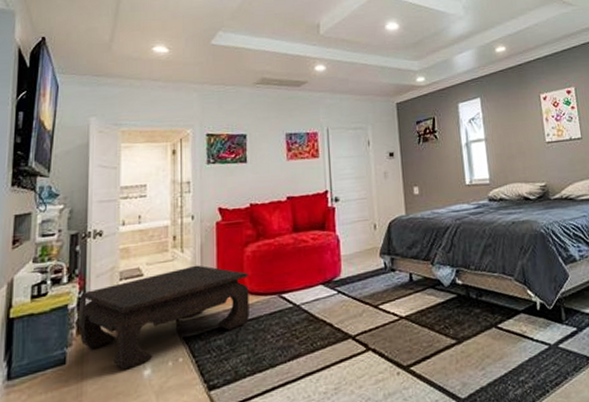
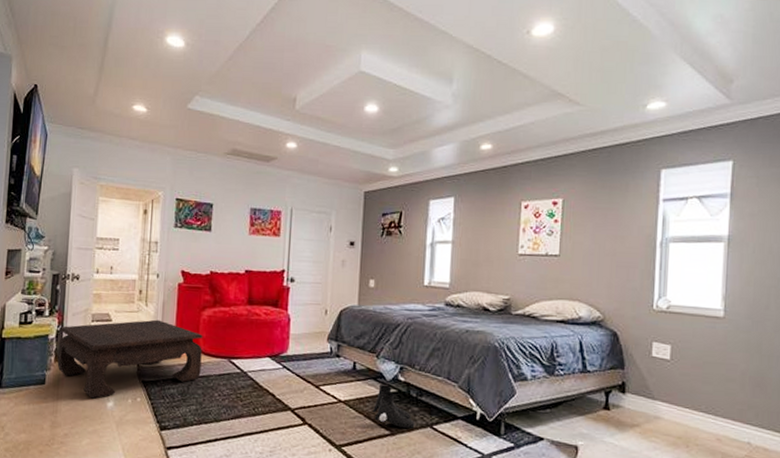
boots: none [436,291,480,334] -> present [373,384,415,428]

